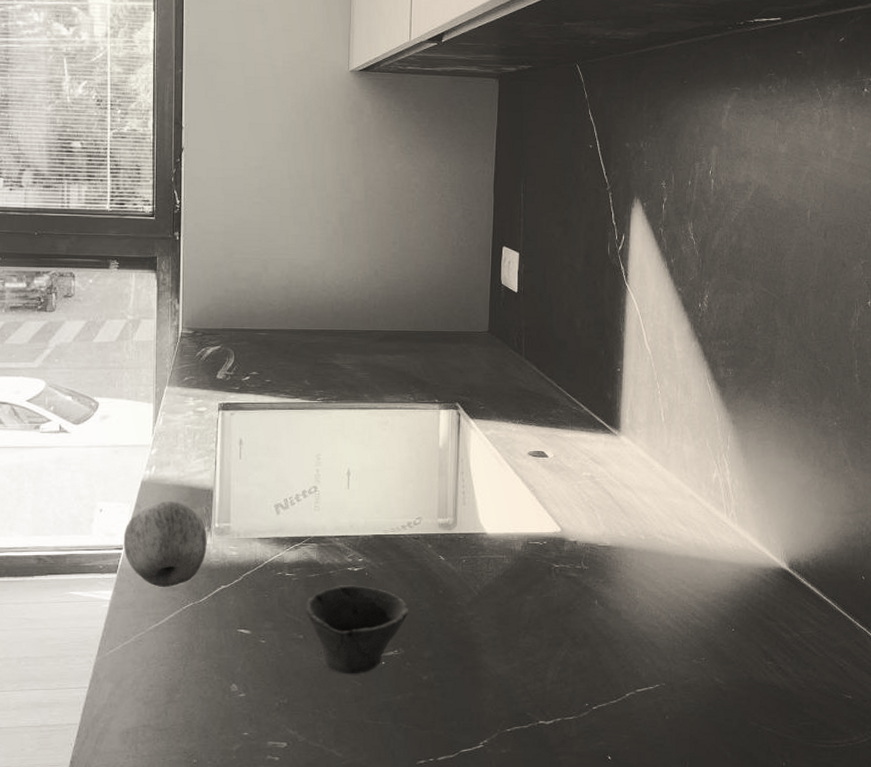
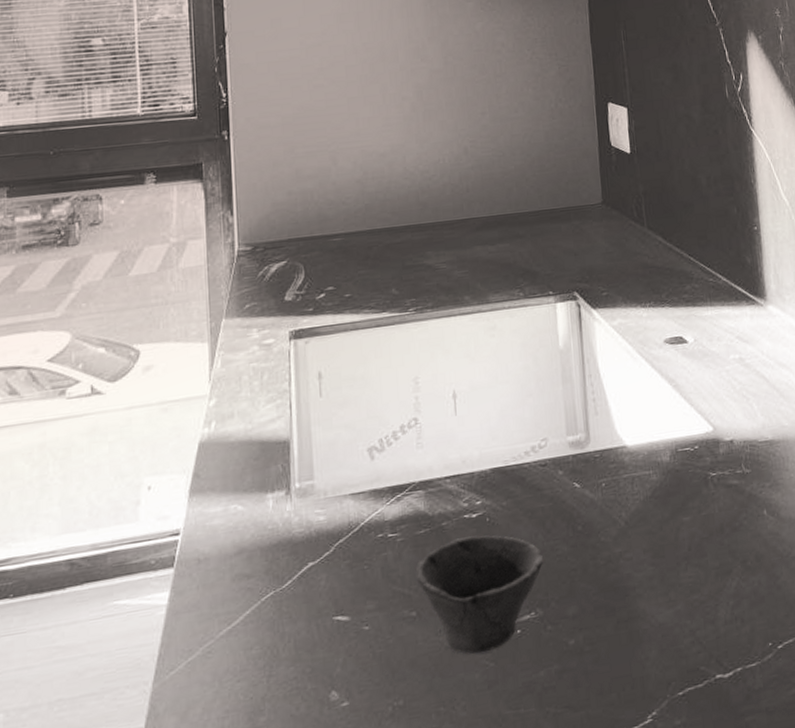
fruit: present [123,500,207,587] -> none [179,462,287,577]

